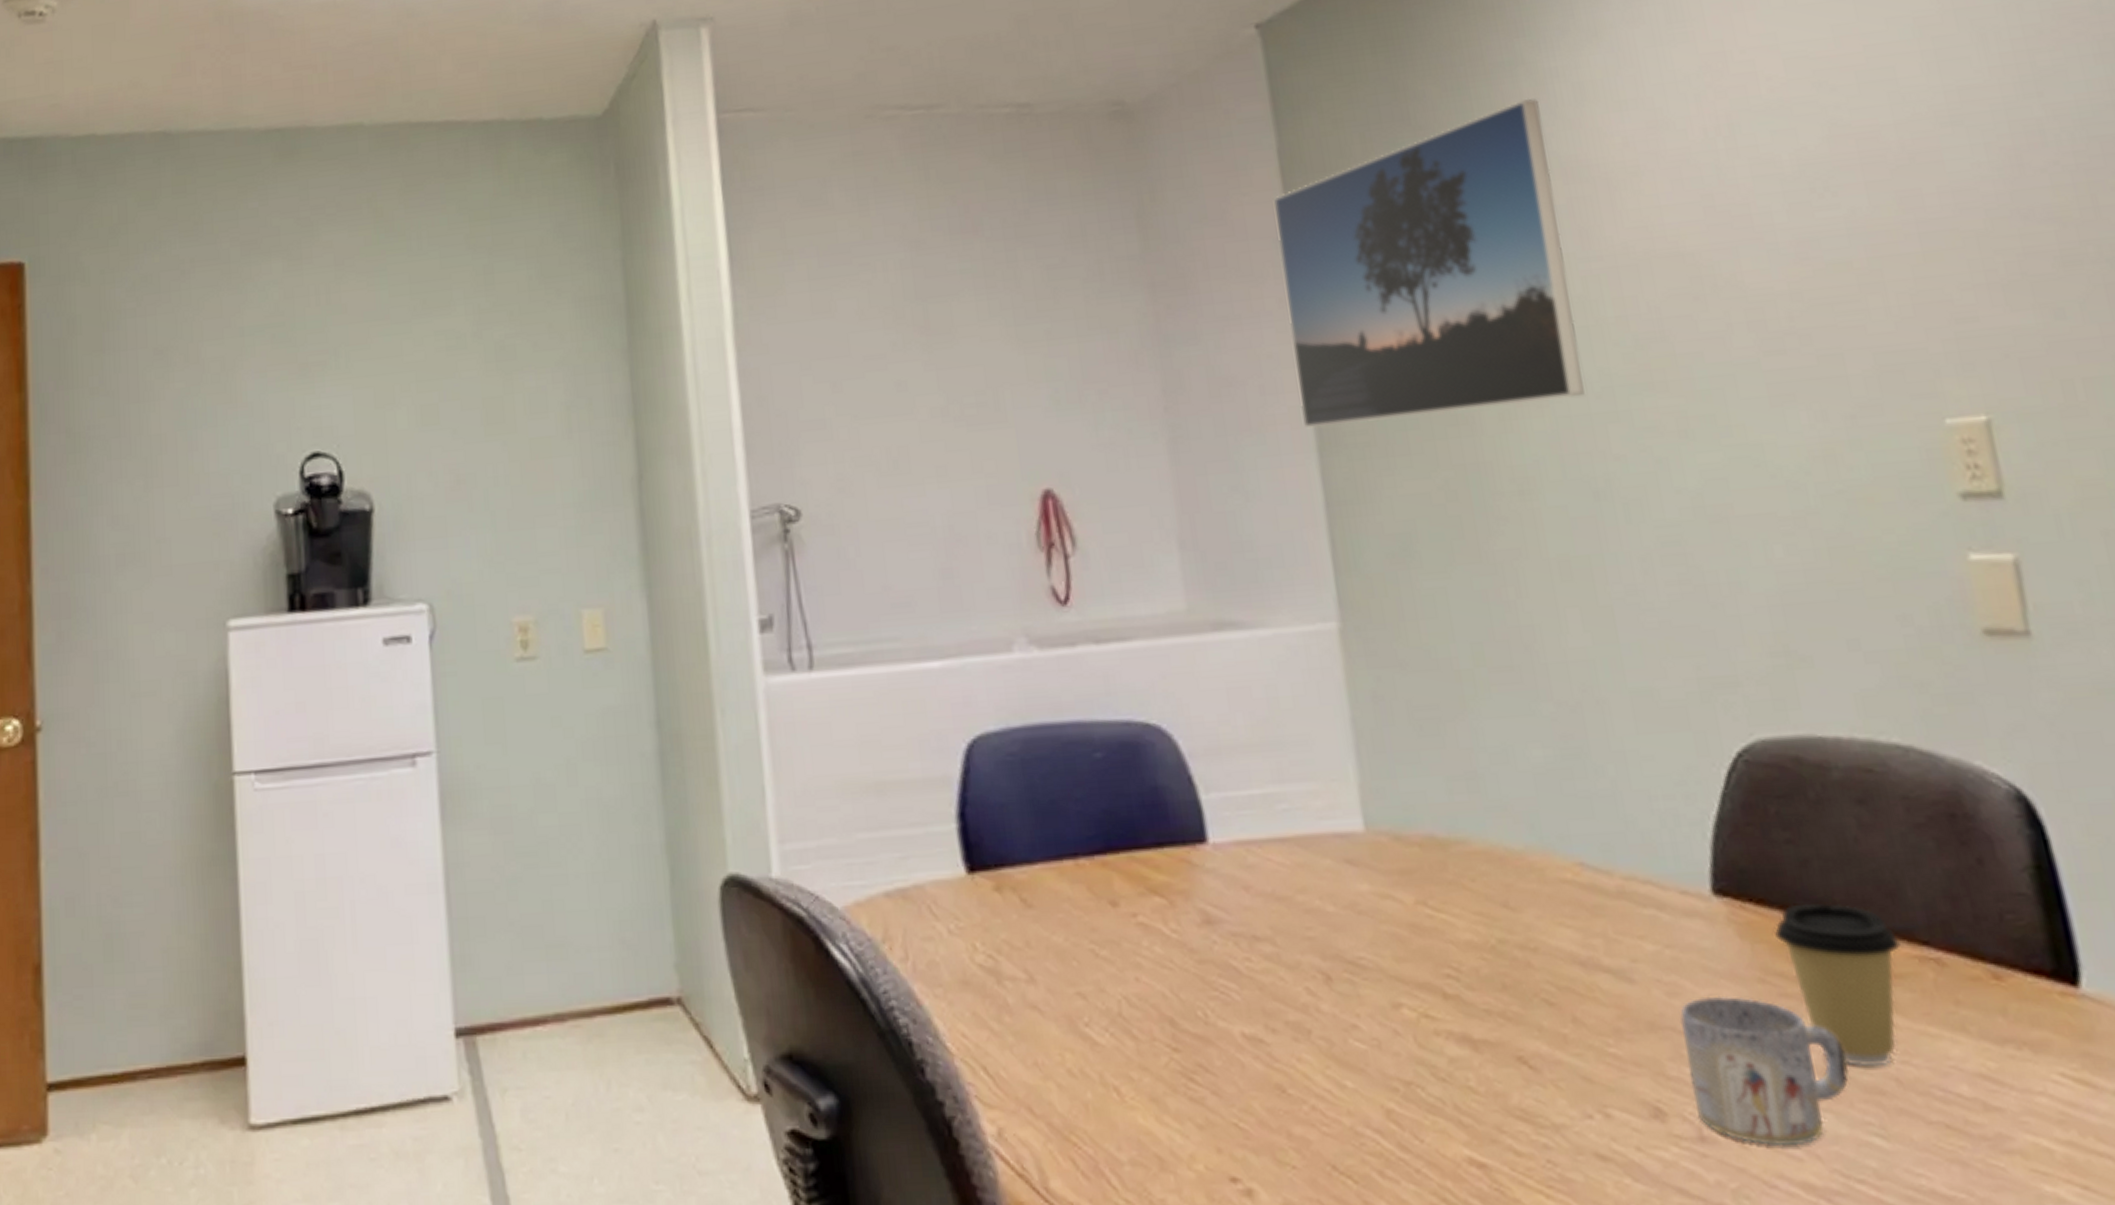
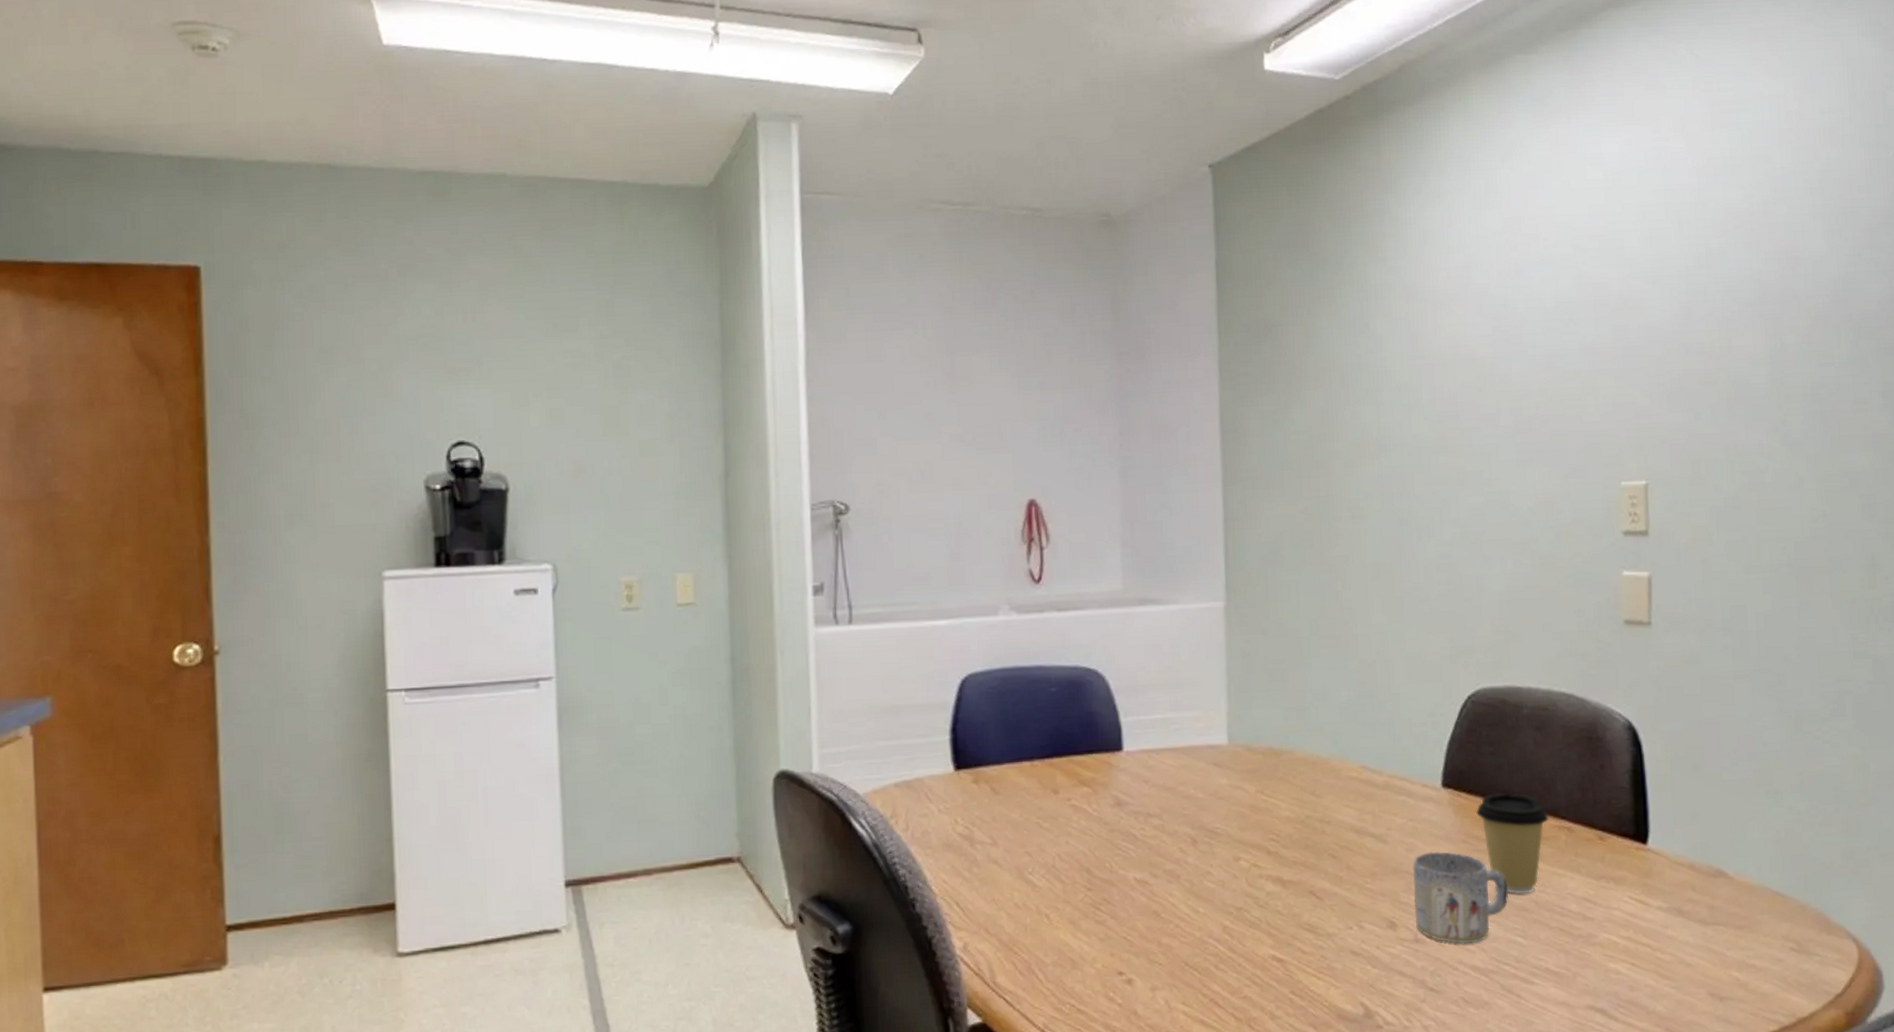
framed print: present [1273,98,1585,428] -> none [1209,238,1402,465]

